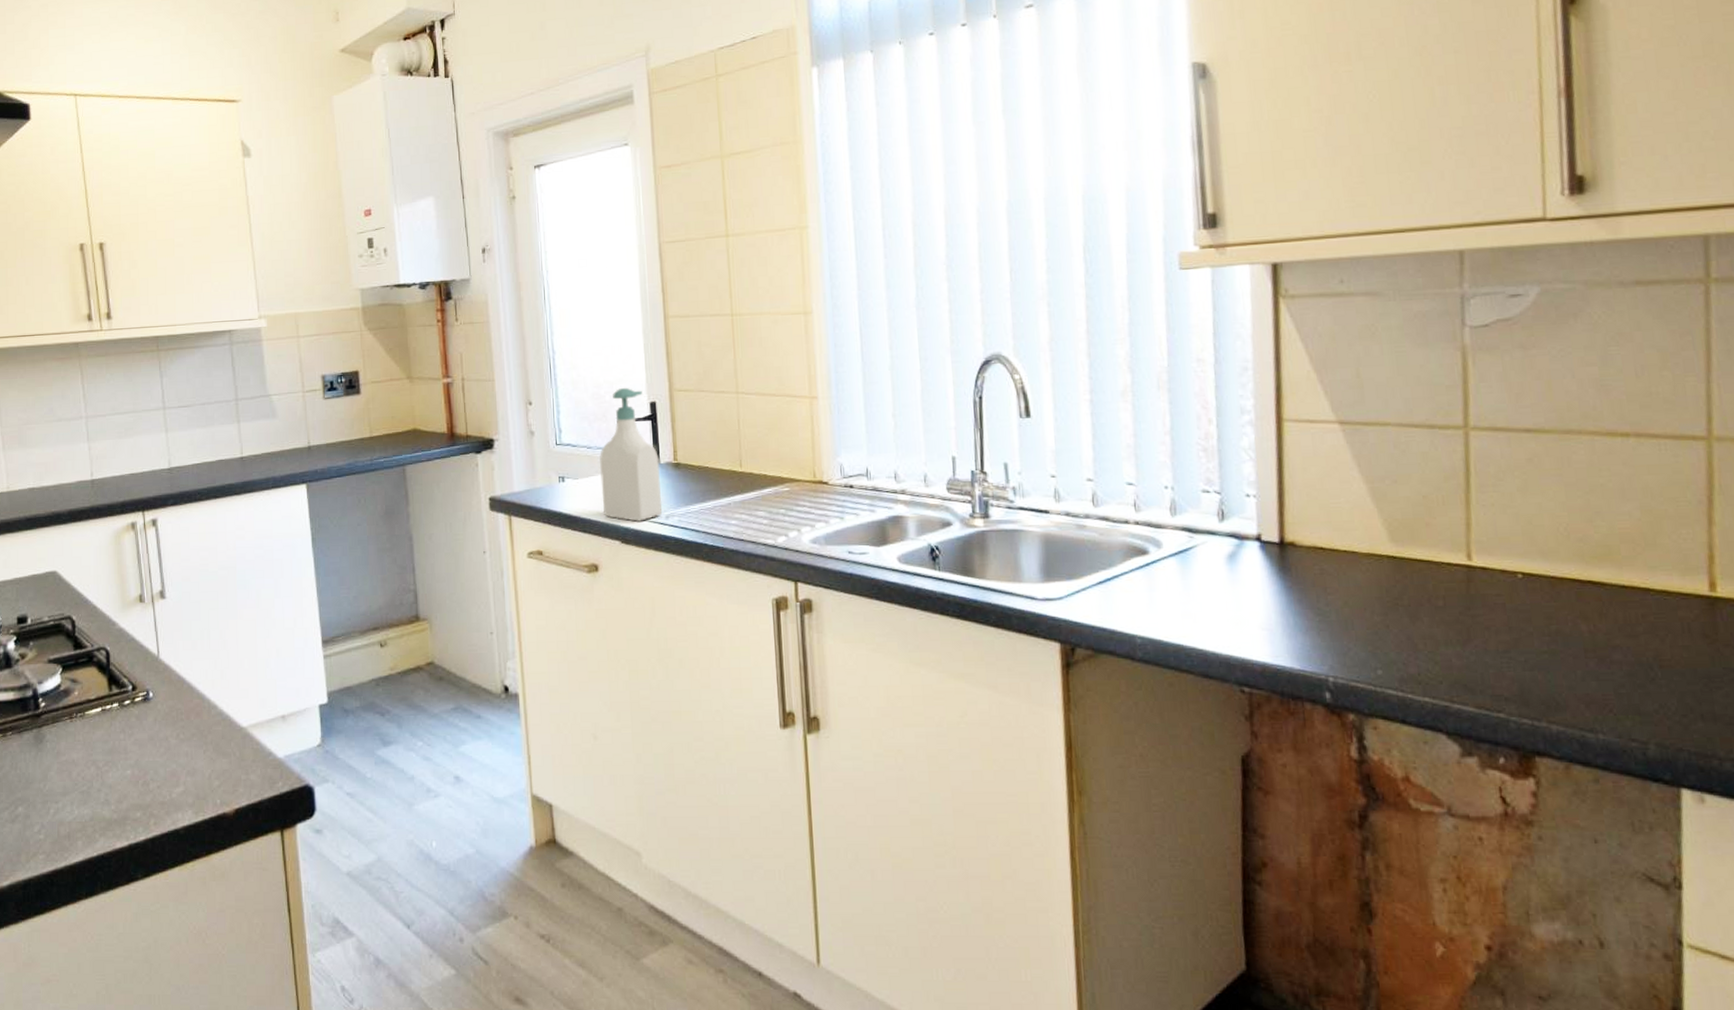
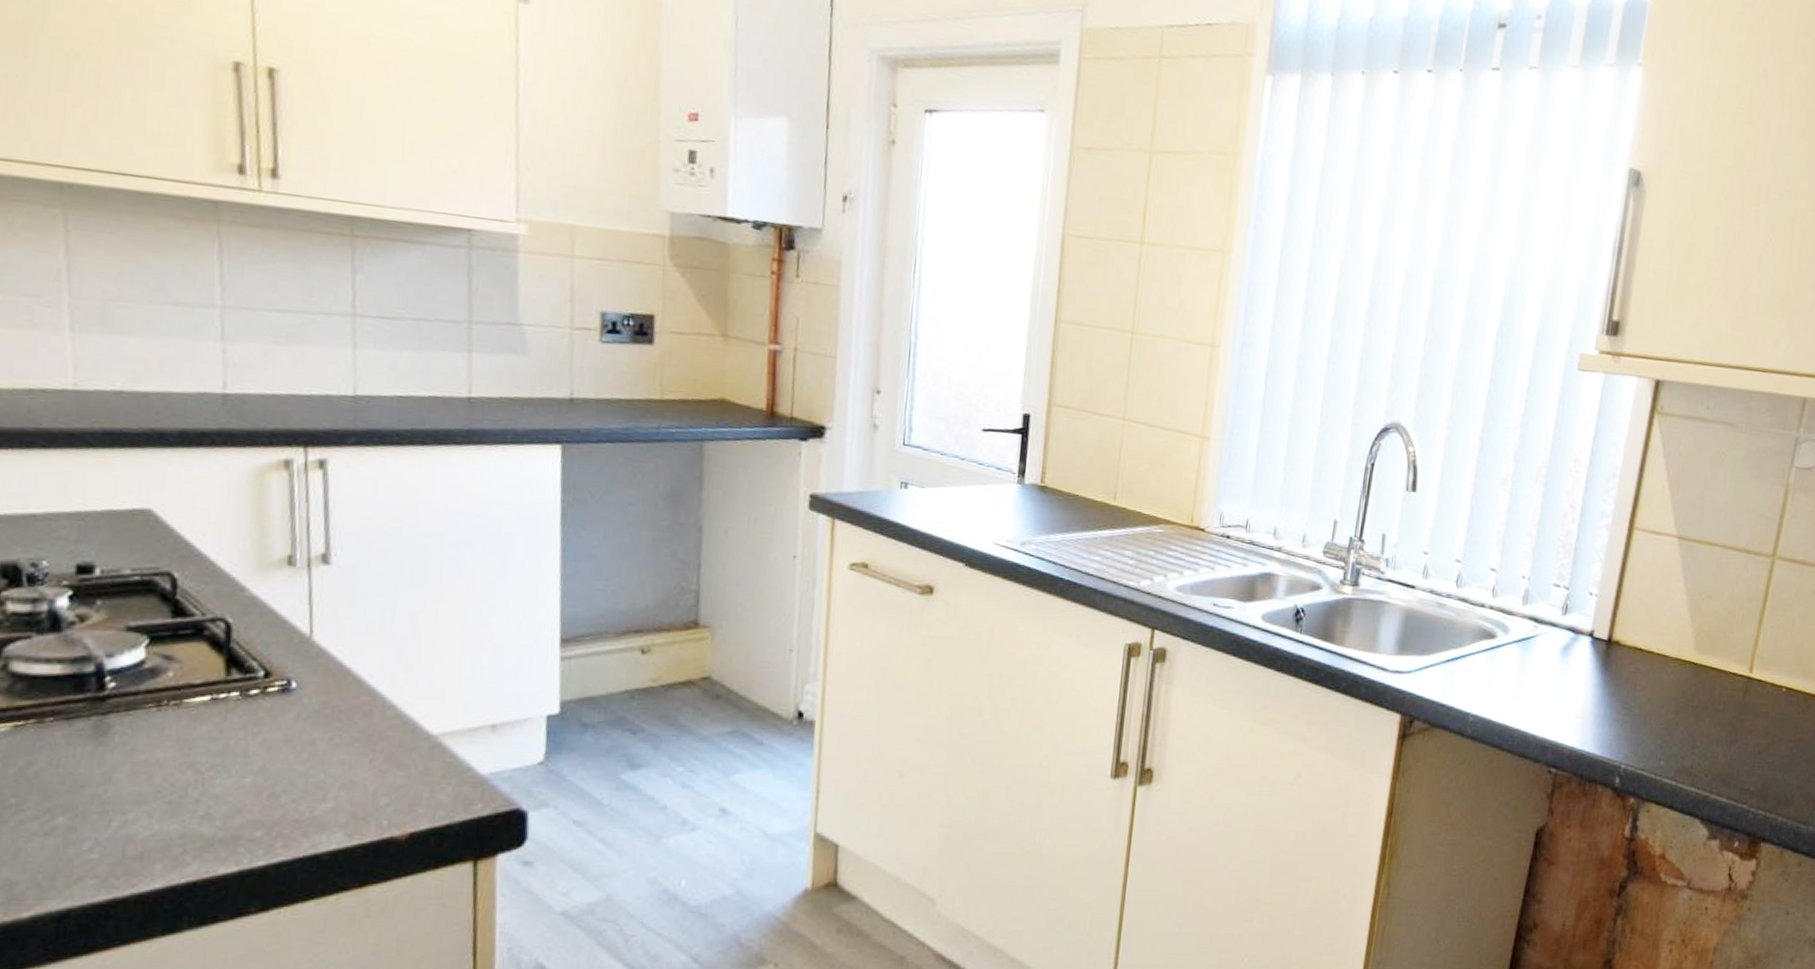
soap bottle: present [599,387,663,522] -> none [949,391,1024,545]

